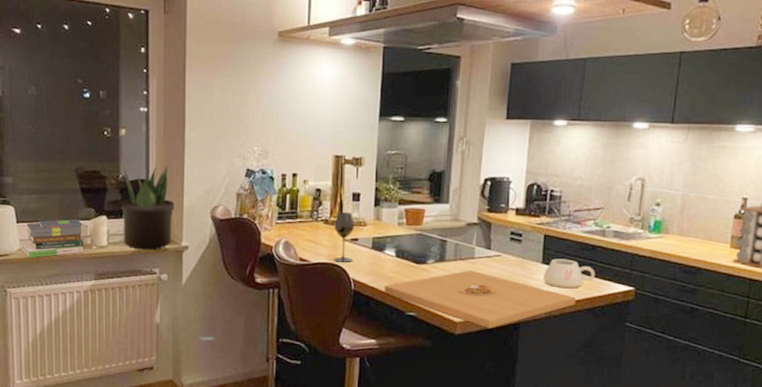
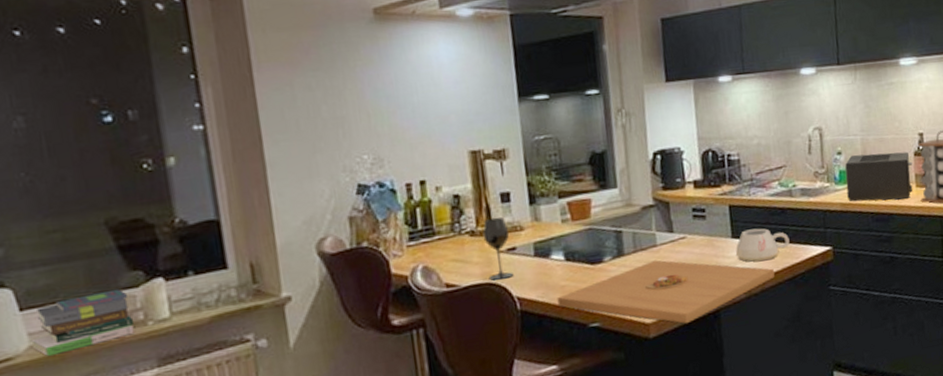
planter: present [121,164,174,250] -> none [176,197,265,314]
toaster: none [658,208,731,258] -> present [845,152,913,202]

